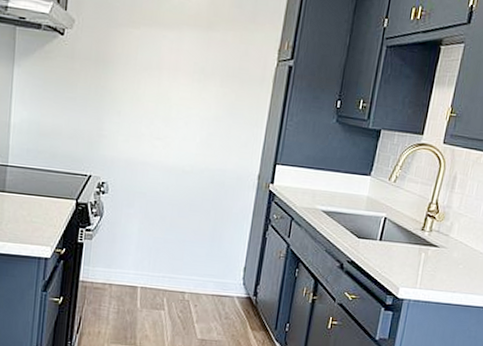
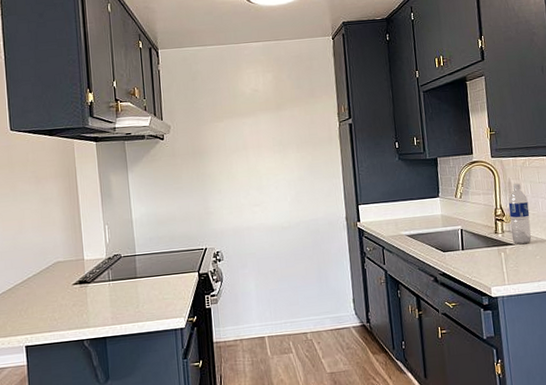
water bottle: none [438,179,470,250] -> present [508,183,531,244]

